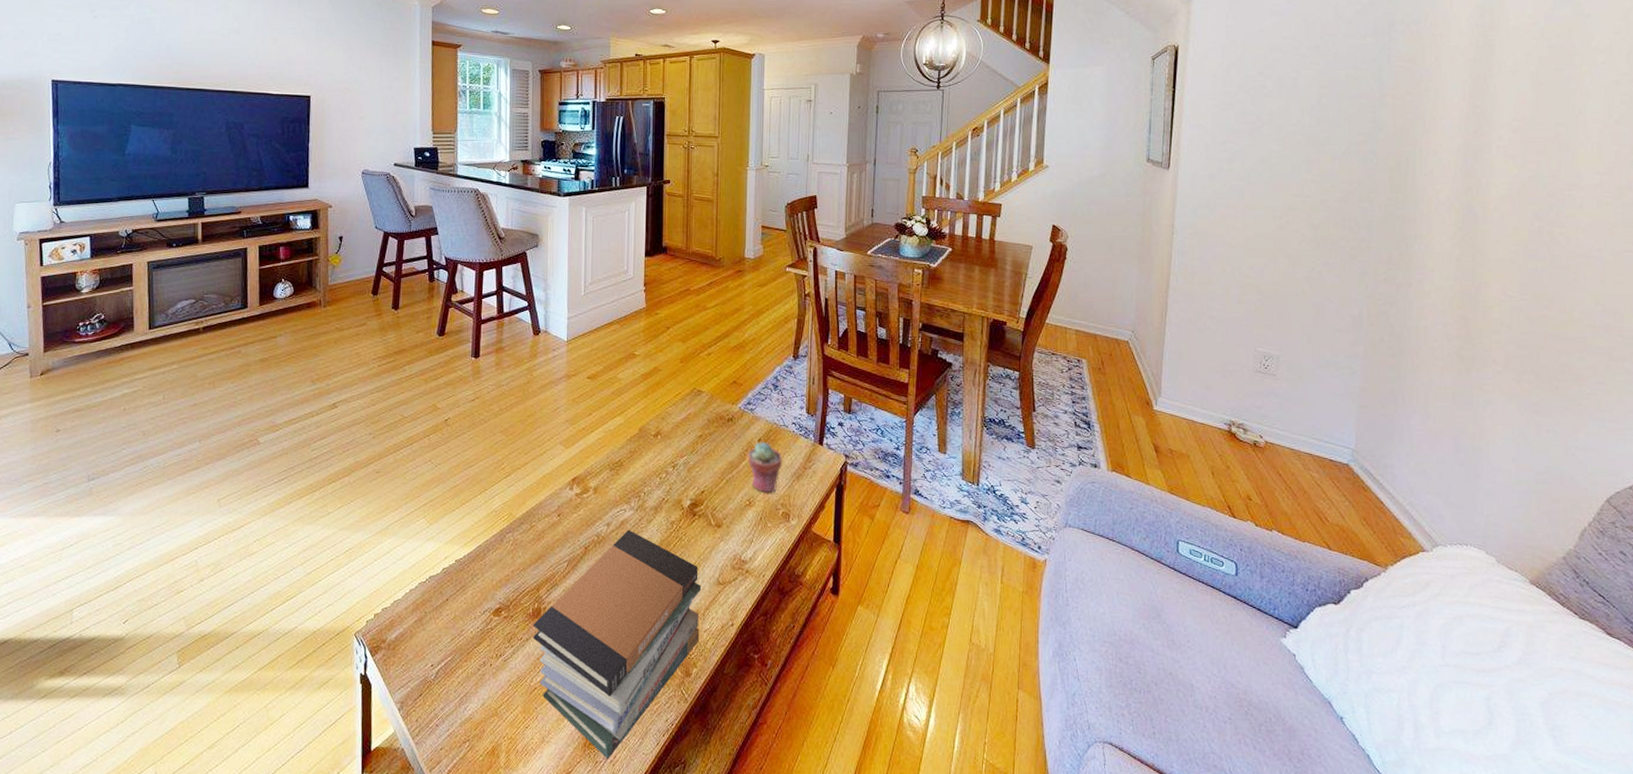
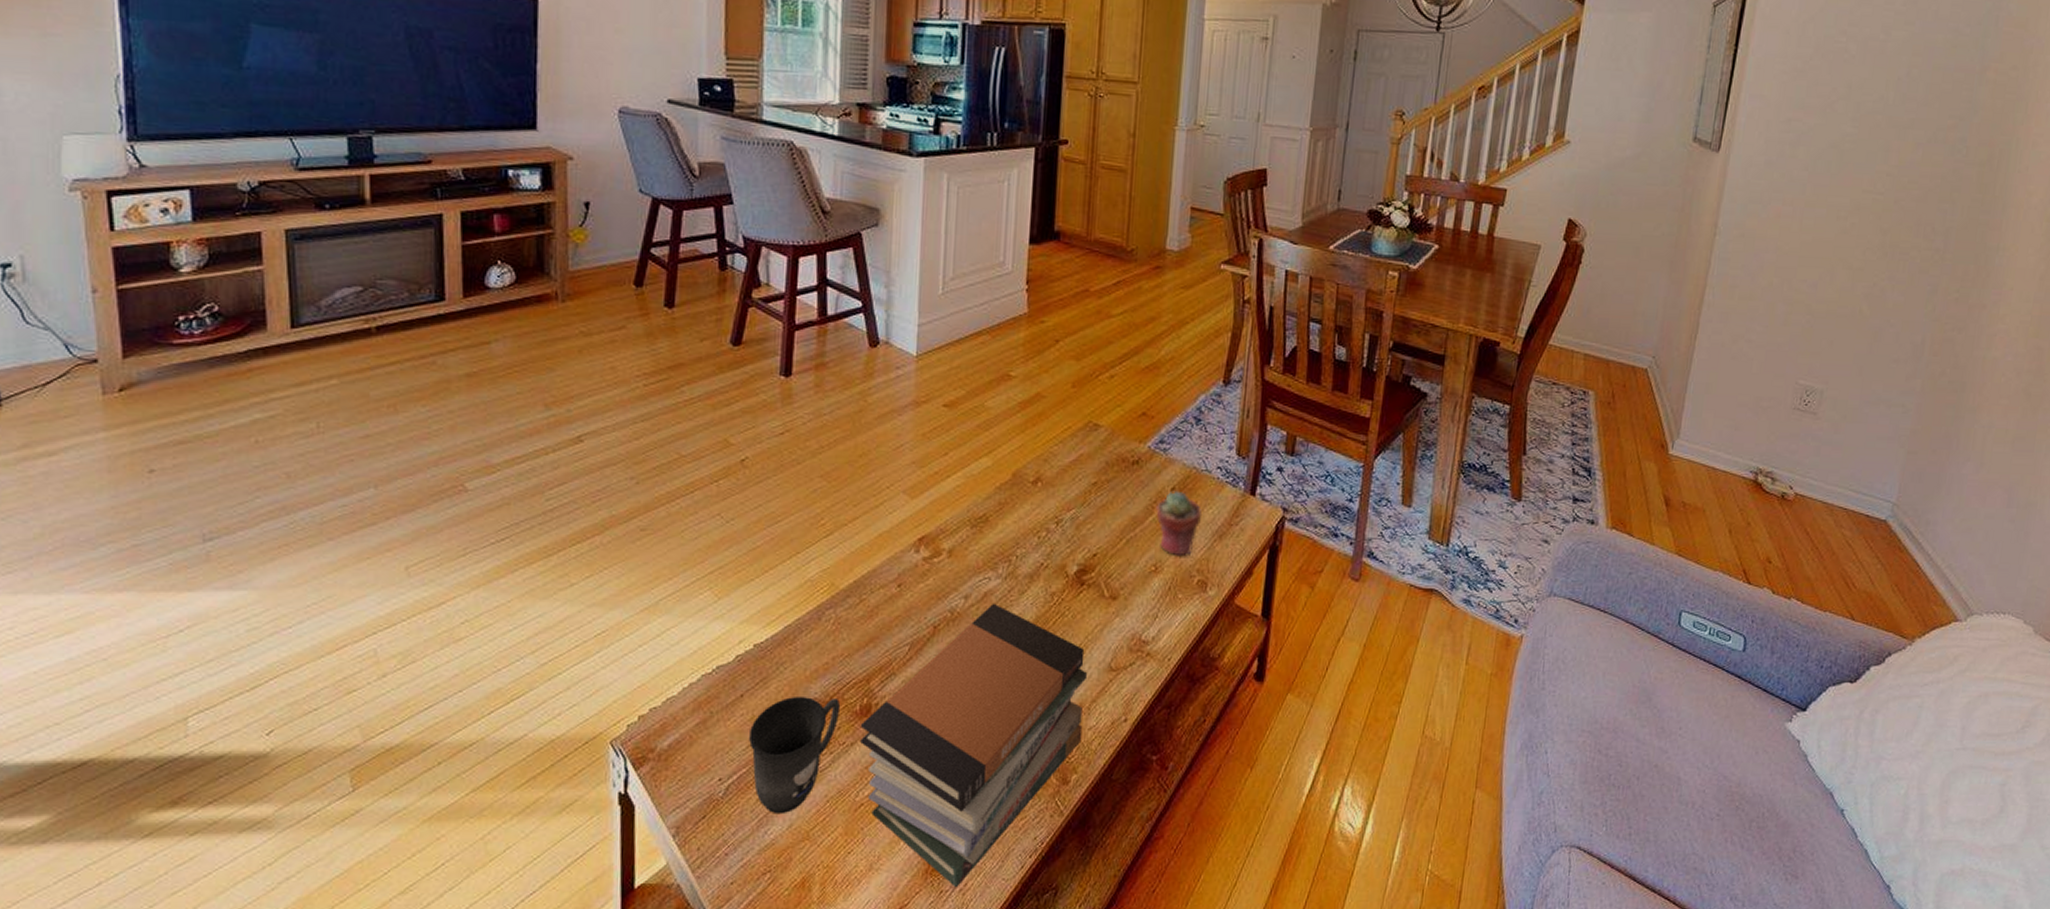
mug: none [453,601,519,695] -> present [749,697,841,815]

